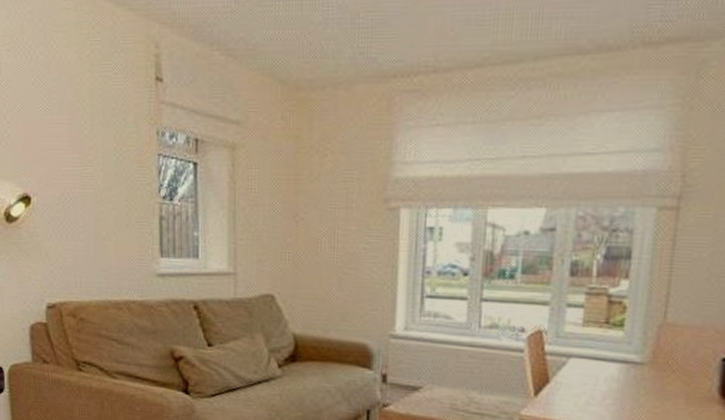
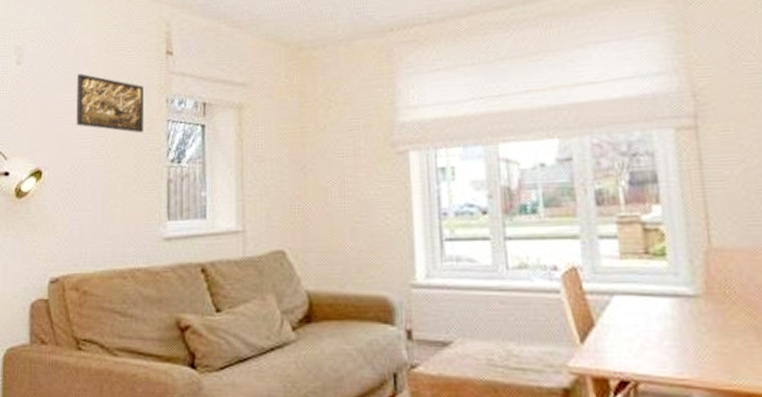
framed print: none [61,94,135,166] -> present [76,73,145,134]

